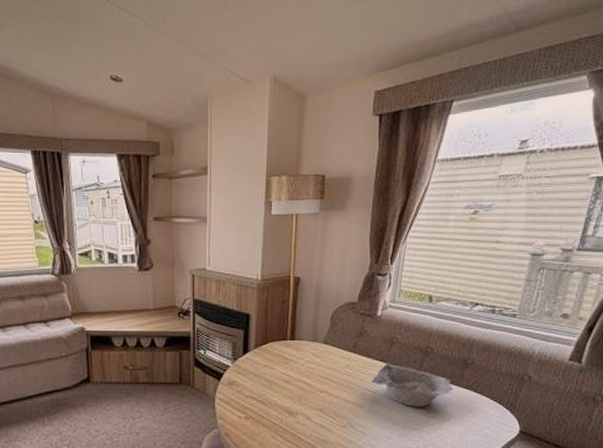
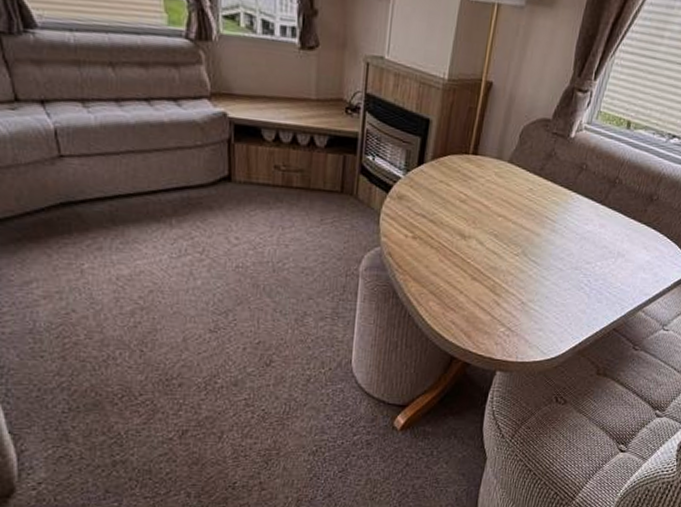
bowl: present [371,362,454,407] -> none [552,189,634,241]

